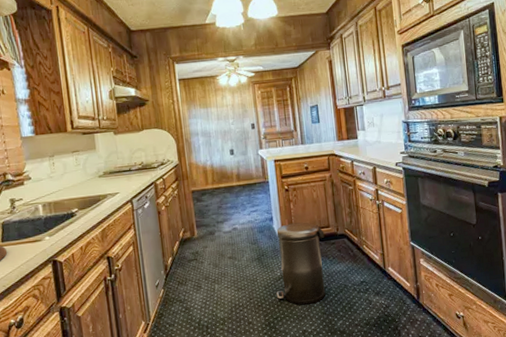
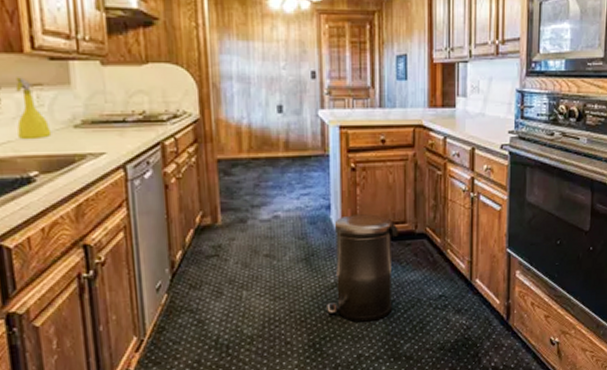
spray bottle: none [63,147,85,189] -> present [15,77,52,140]

